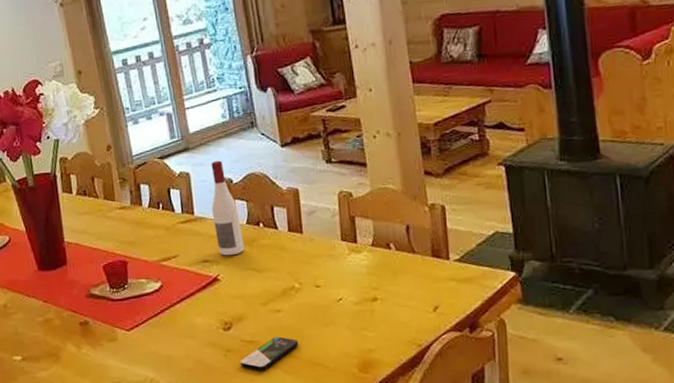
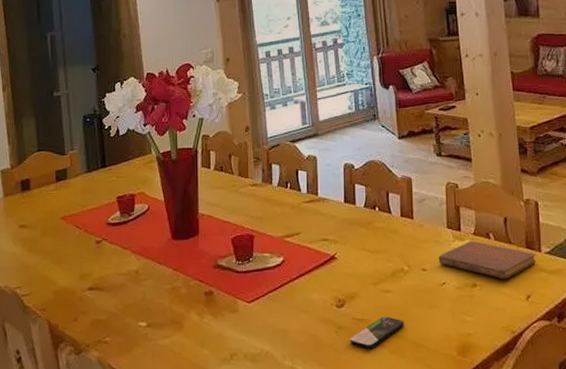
wine bottle: present [211,160,244,256] -> none [334,147,361,236]
notebook: none [332,253,444,292] -> present [438,241,536,280]

